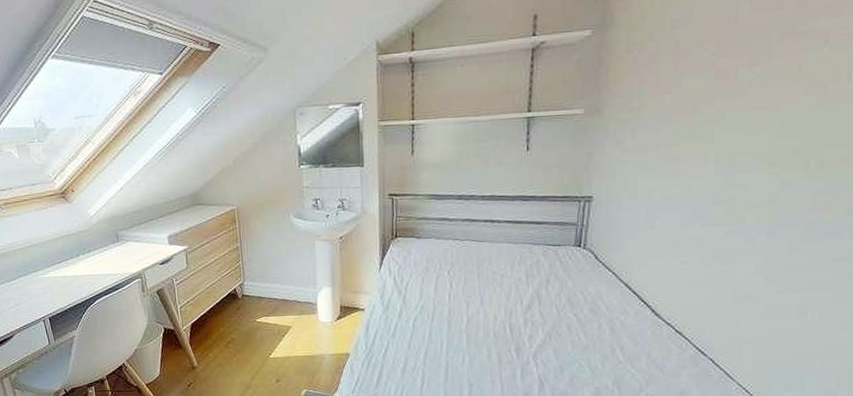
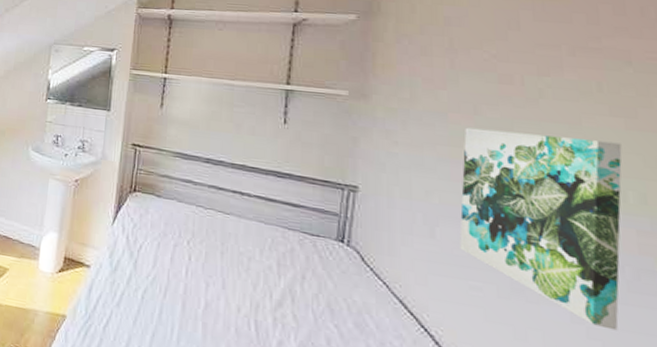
wall art: none [675,118,811,274] -> present [459,127,622,331]

